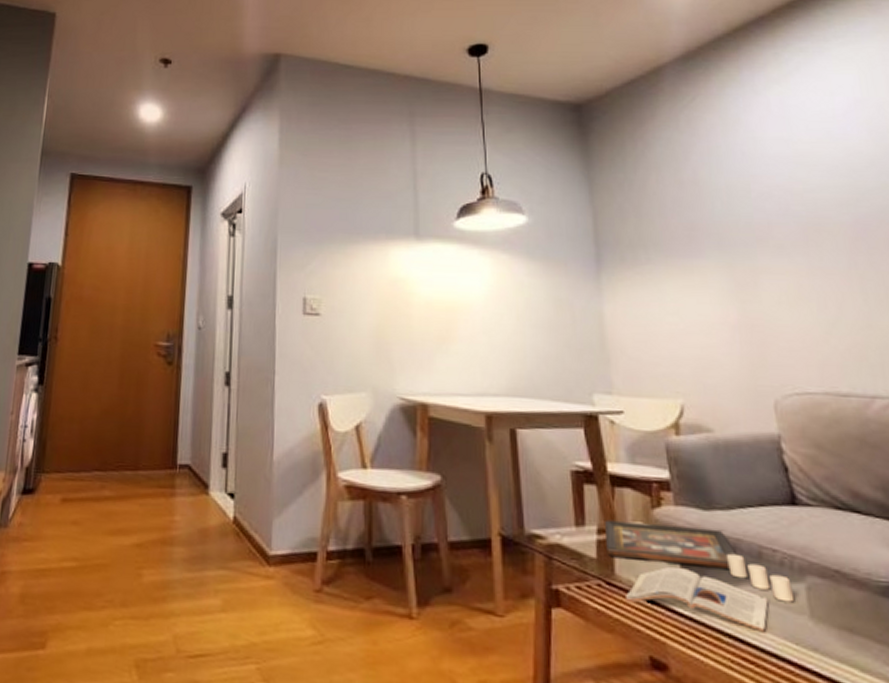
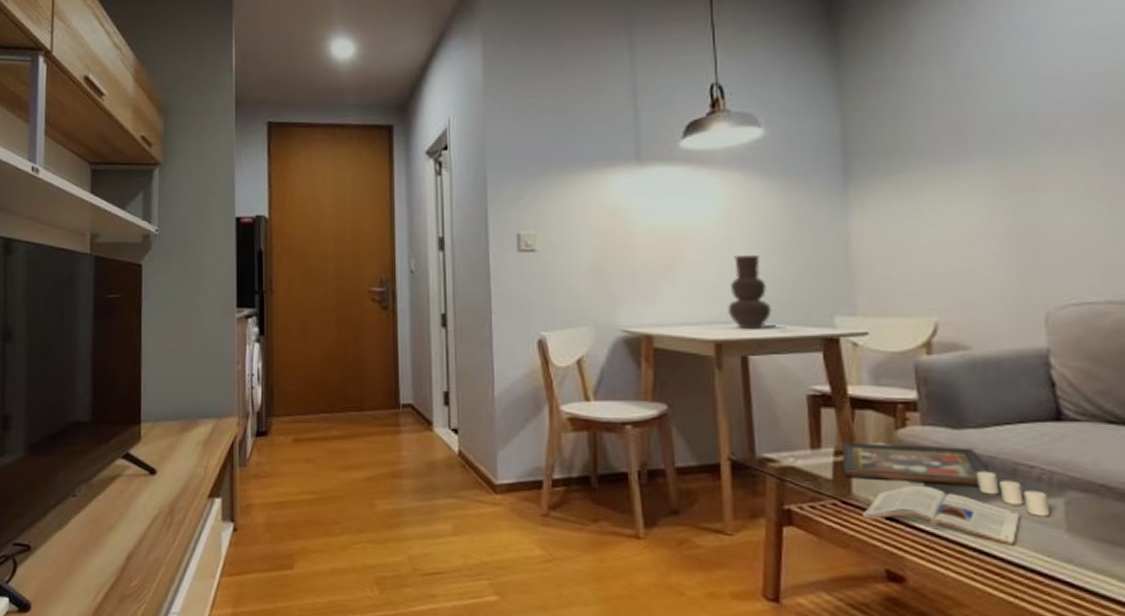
vase: none [497,331,537,402] -> present [728,255,772,328]

